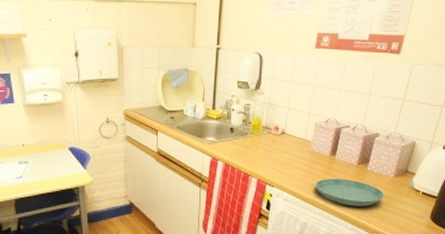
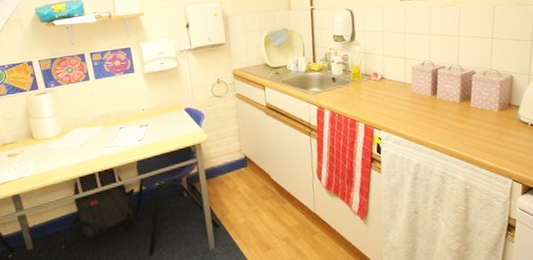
saucer: present [316,178,384,206] -> none [422,117,493,144]

